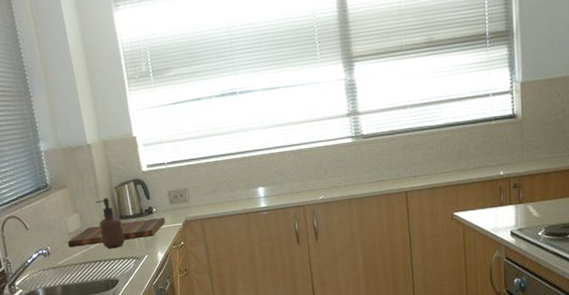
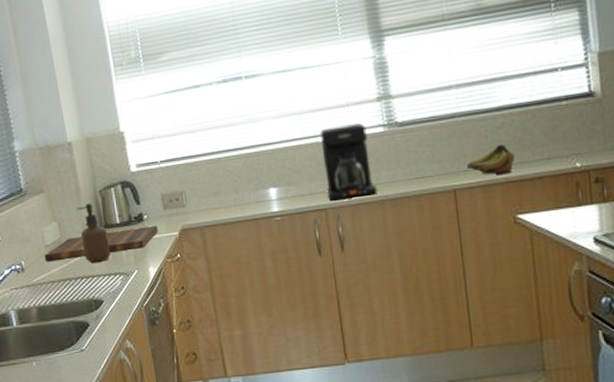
coffee maker: none [300,135,345,199] -> present [320,123,377,201]
fruit: none [416,155,454,180] -> present [466,145,516,175]

